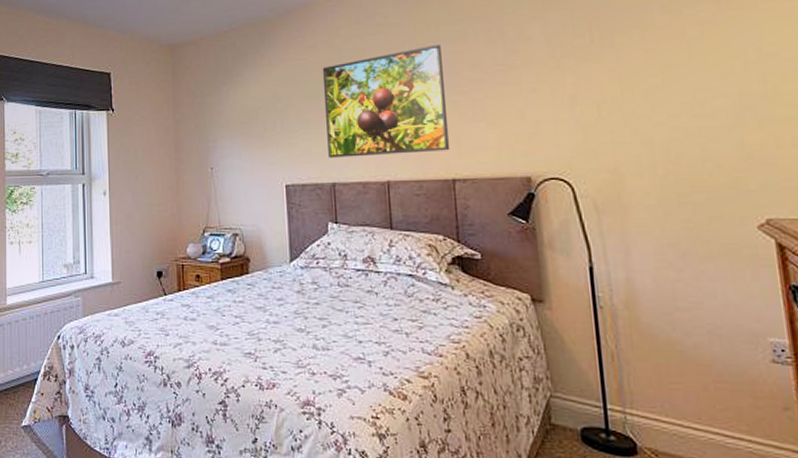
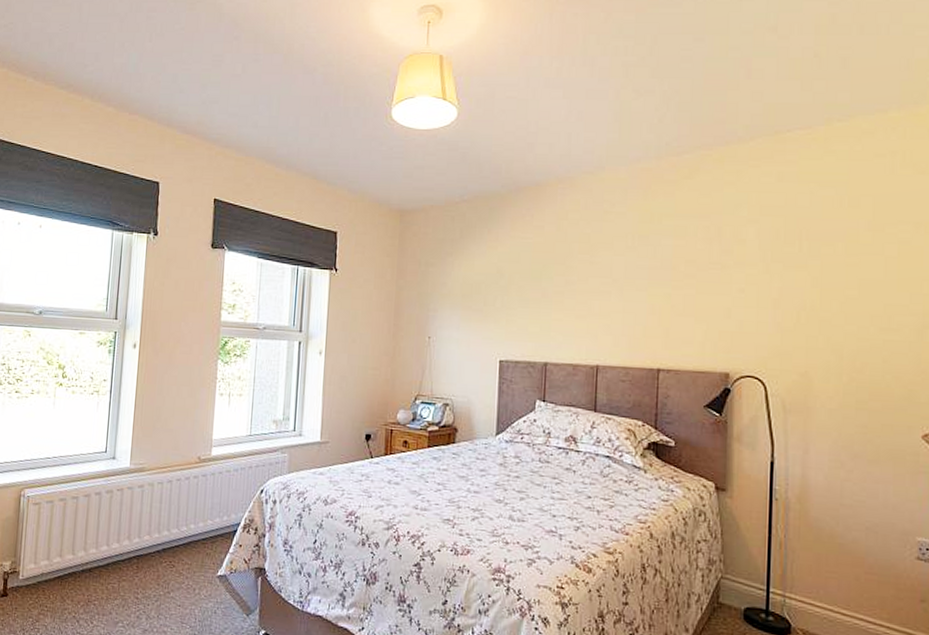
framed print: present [322,44,450,158] -> none [544,237,661,341]

